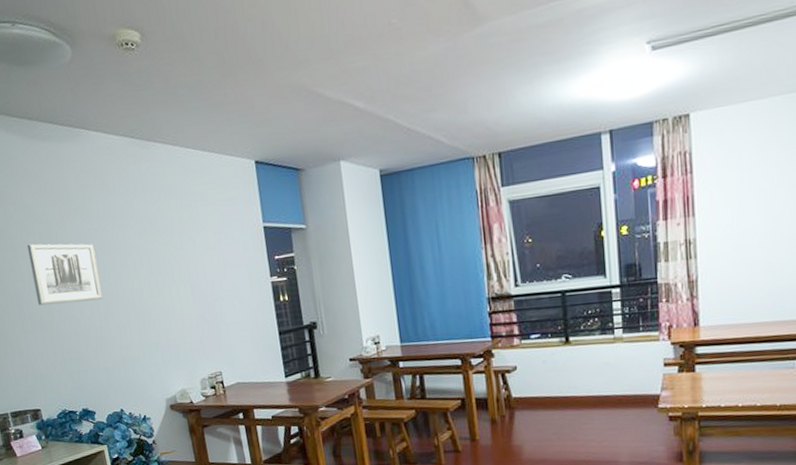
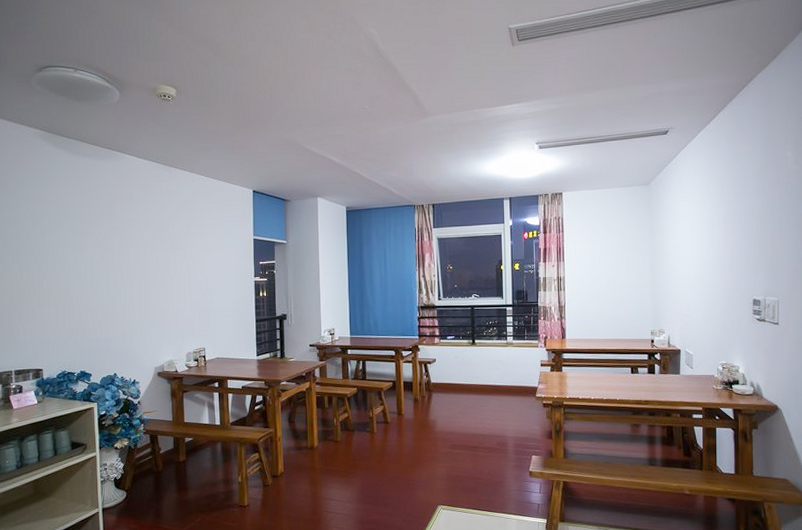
wall art: present [27,243,103,305] -> none [55,234,114,284]

